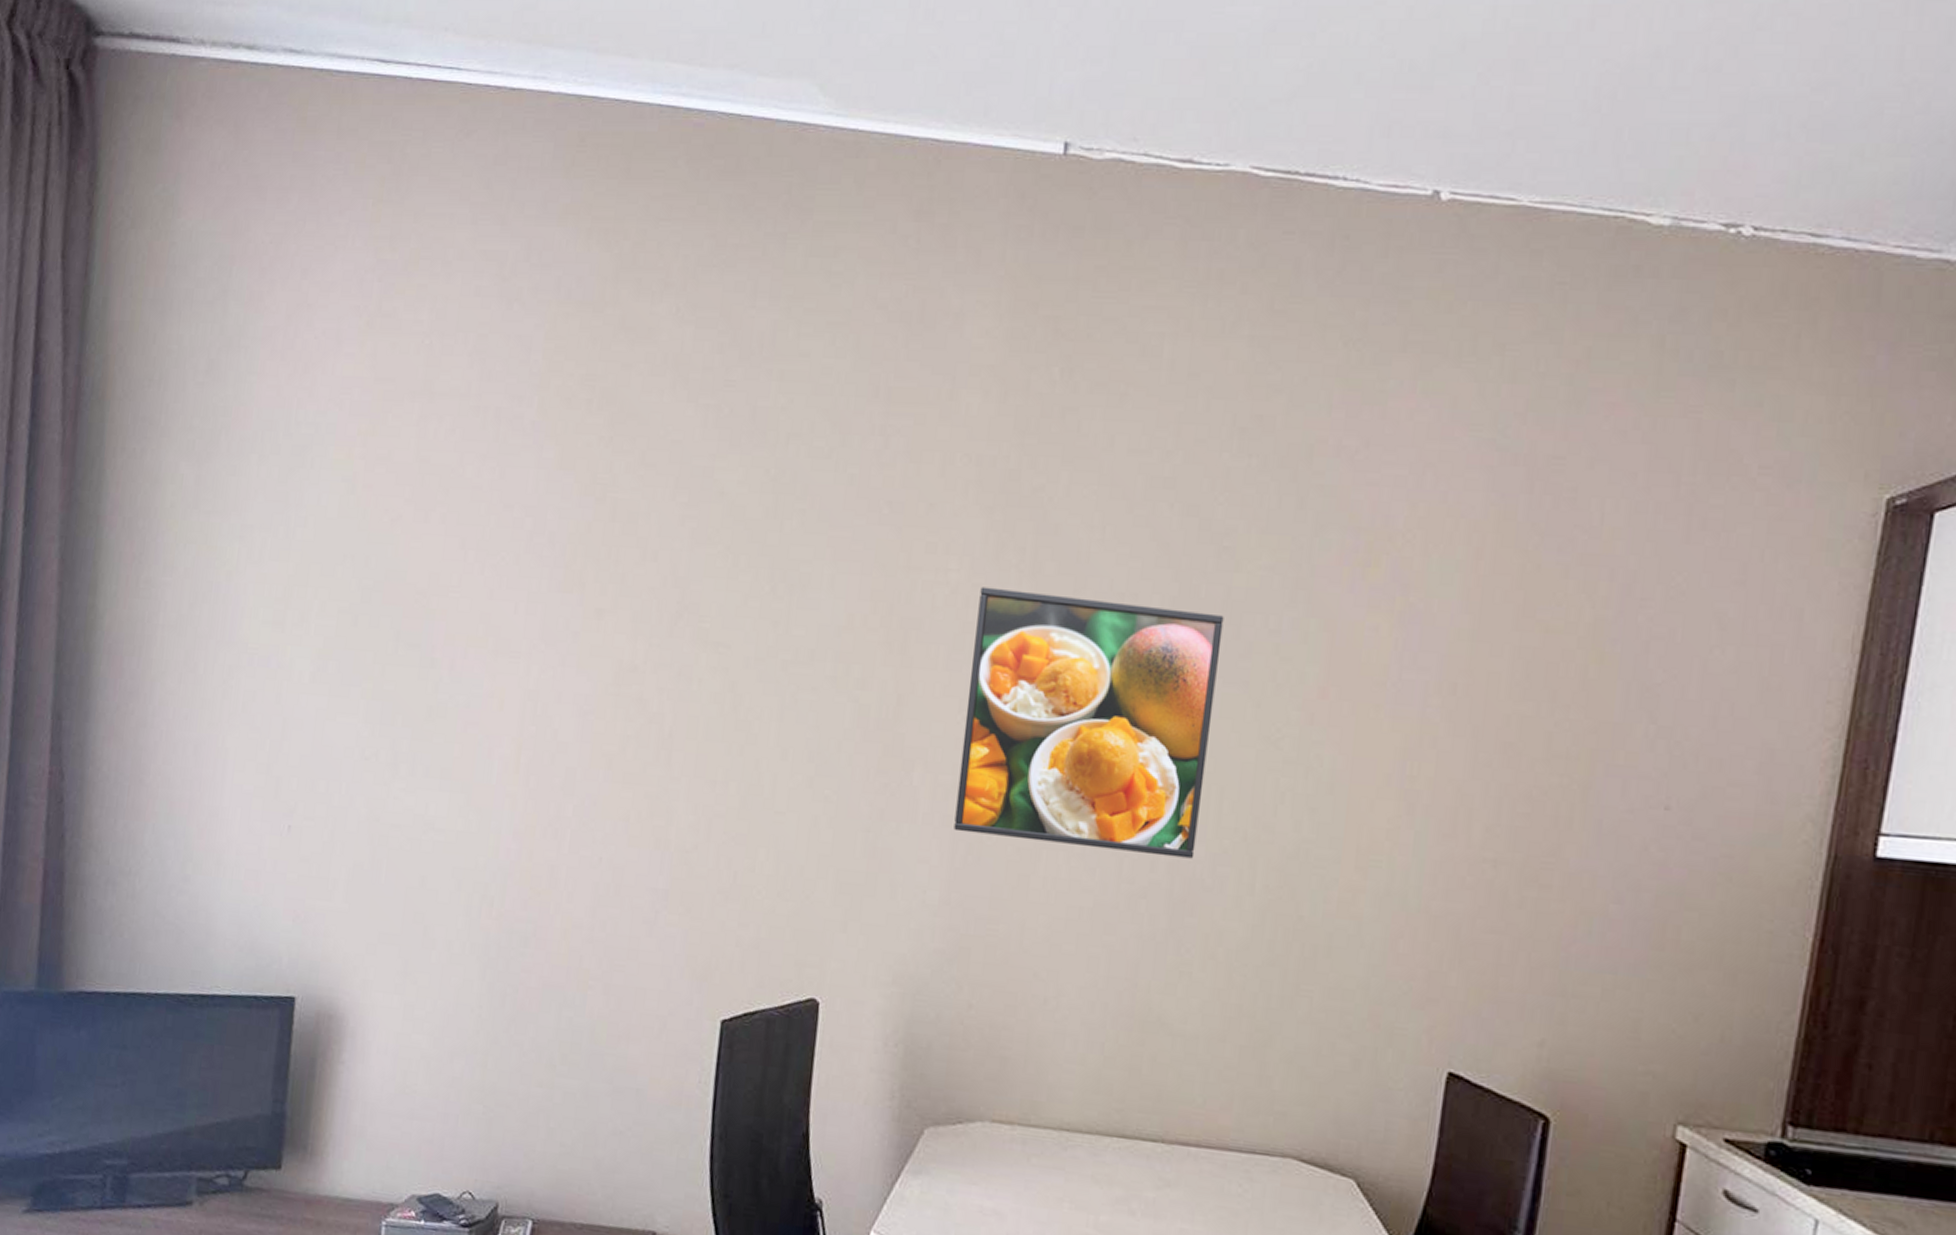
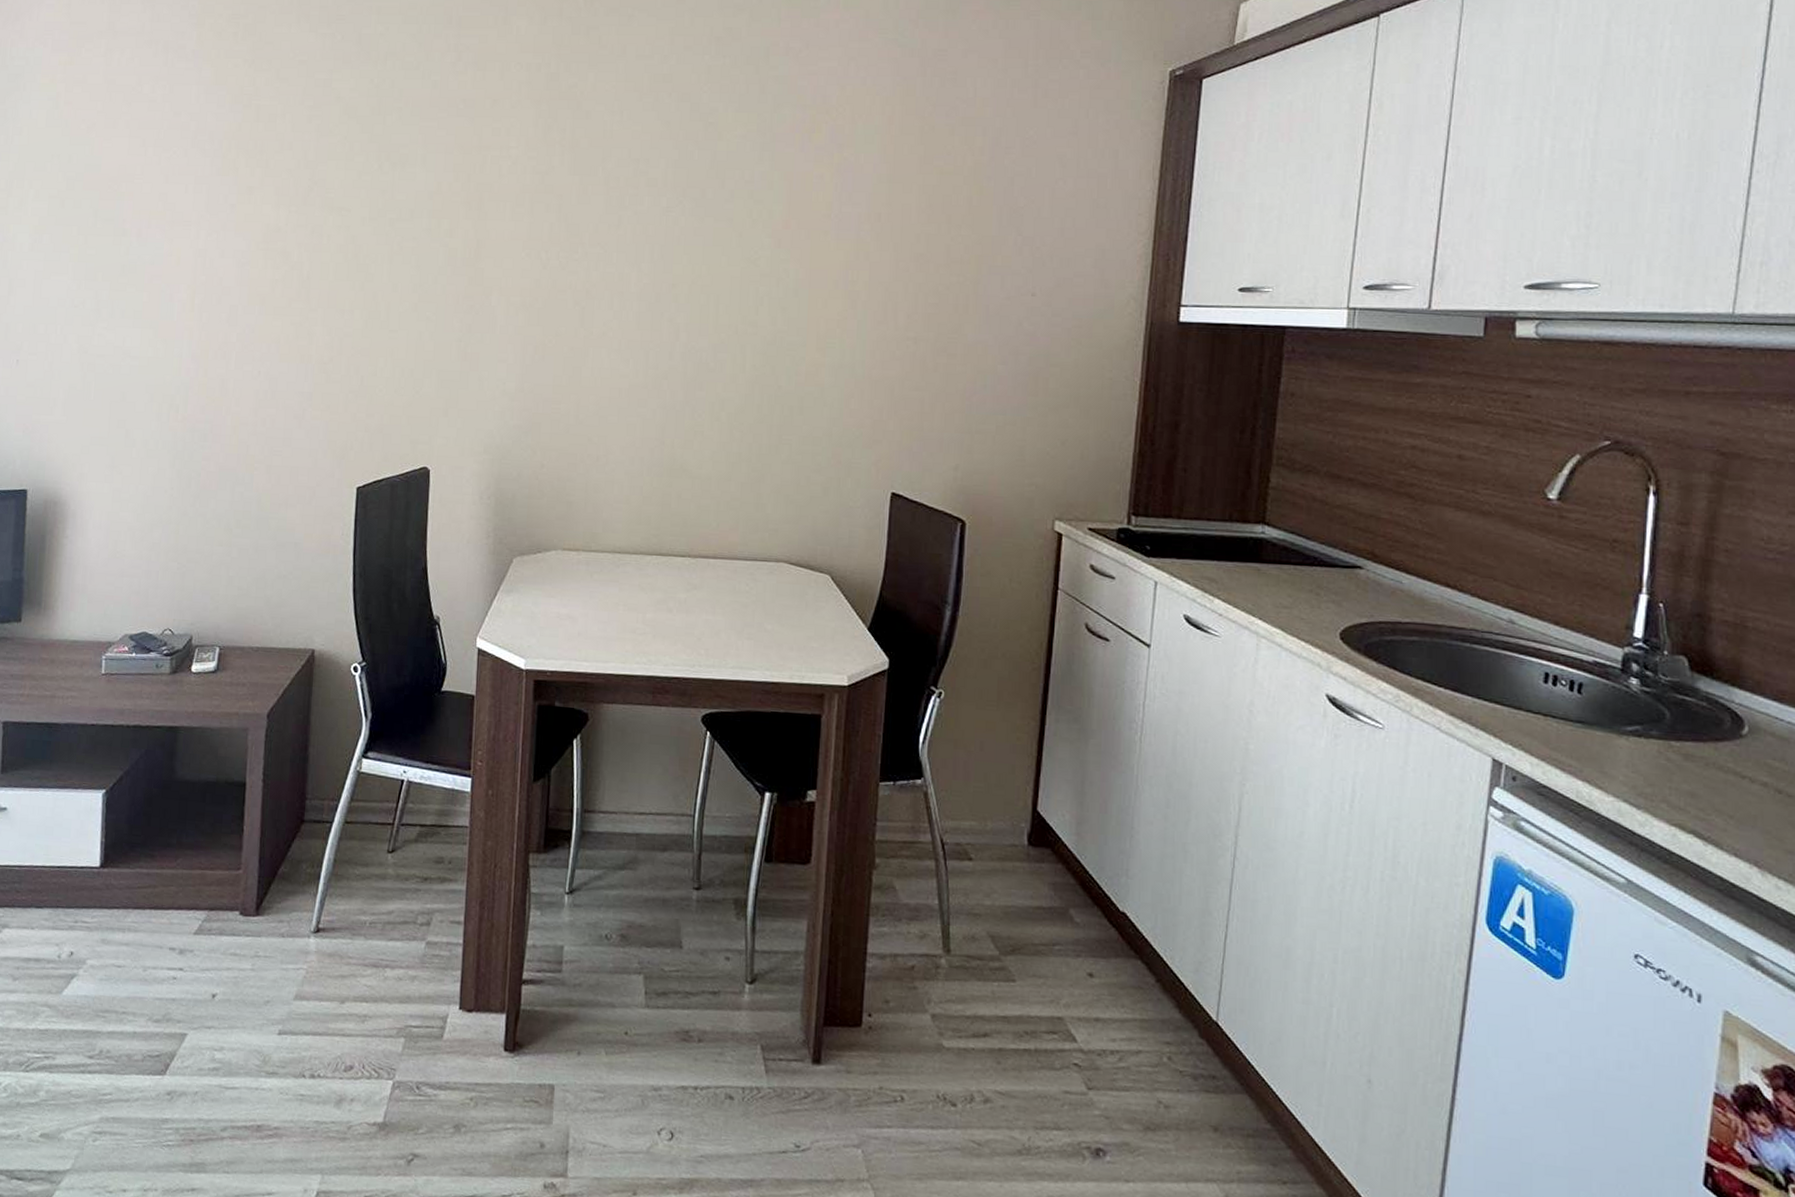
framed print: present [954,586,1224,859] -> none [523,158,712,349]

